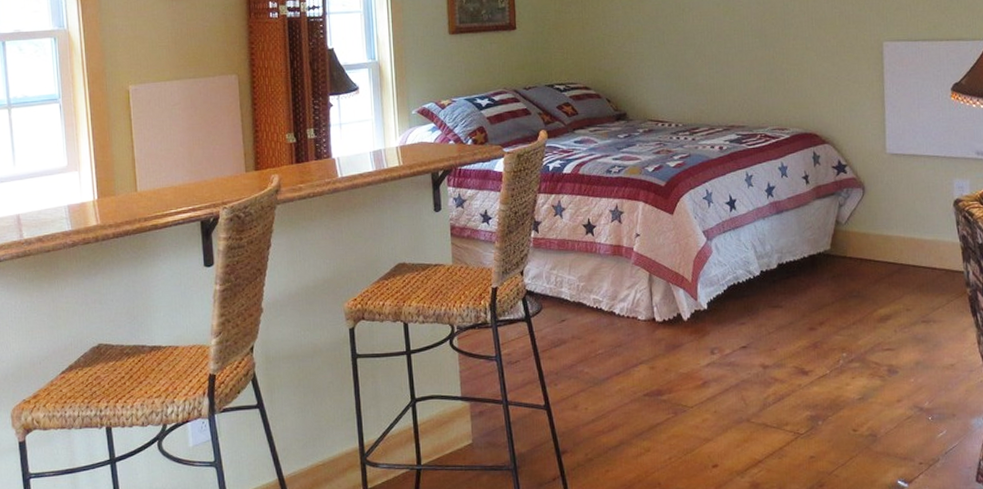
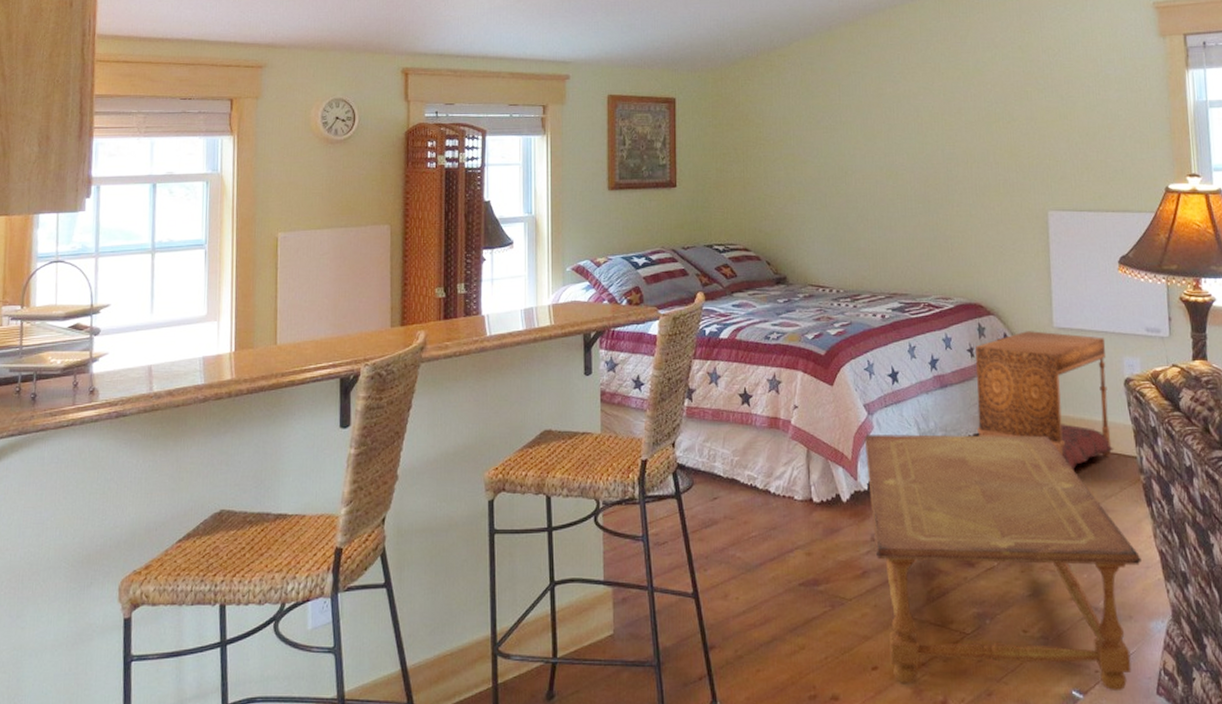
coffee table: none [703,255,965,480] -> present [864,434,1142,692]
canopy bed: none [810,157,943,285] -> present [975,331,1114,469]

